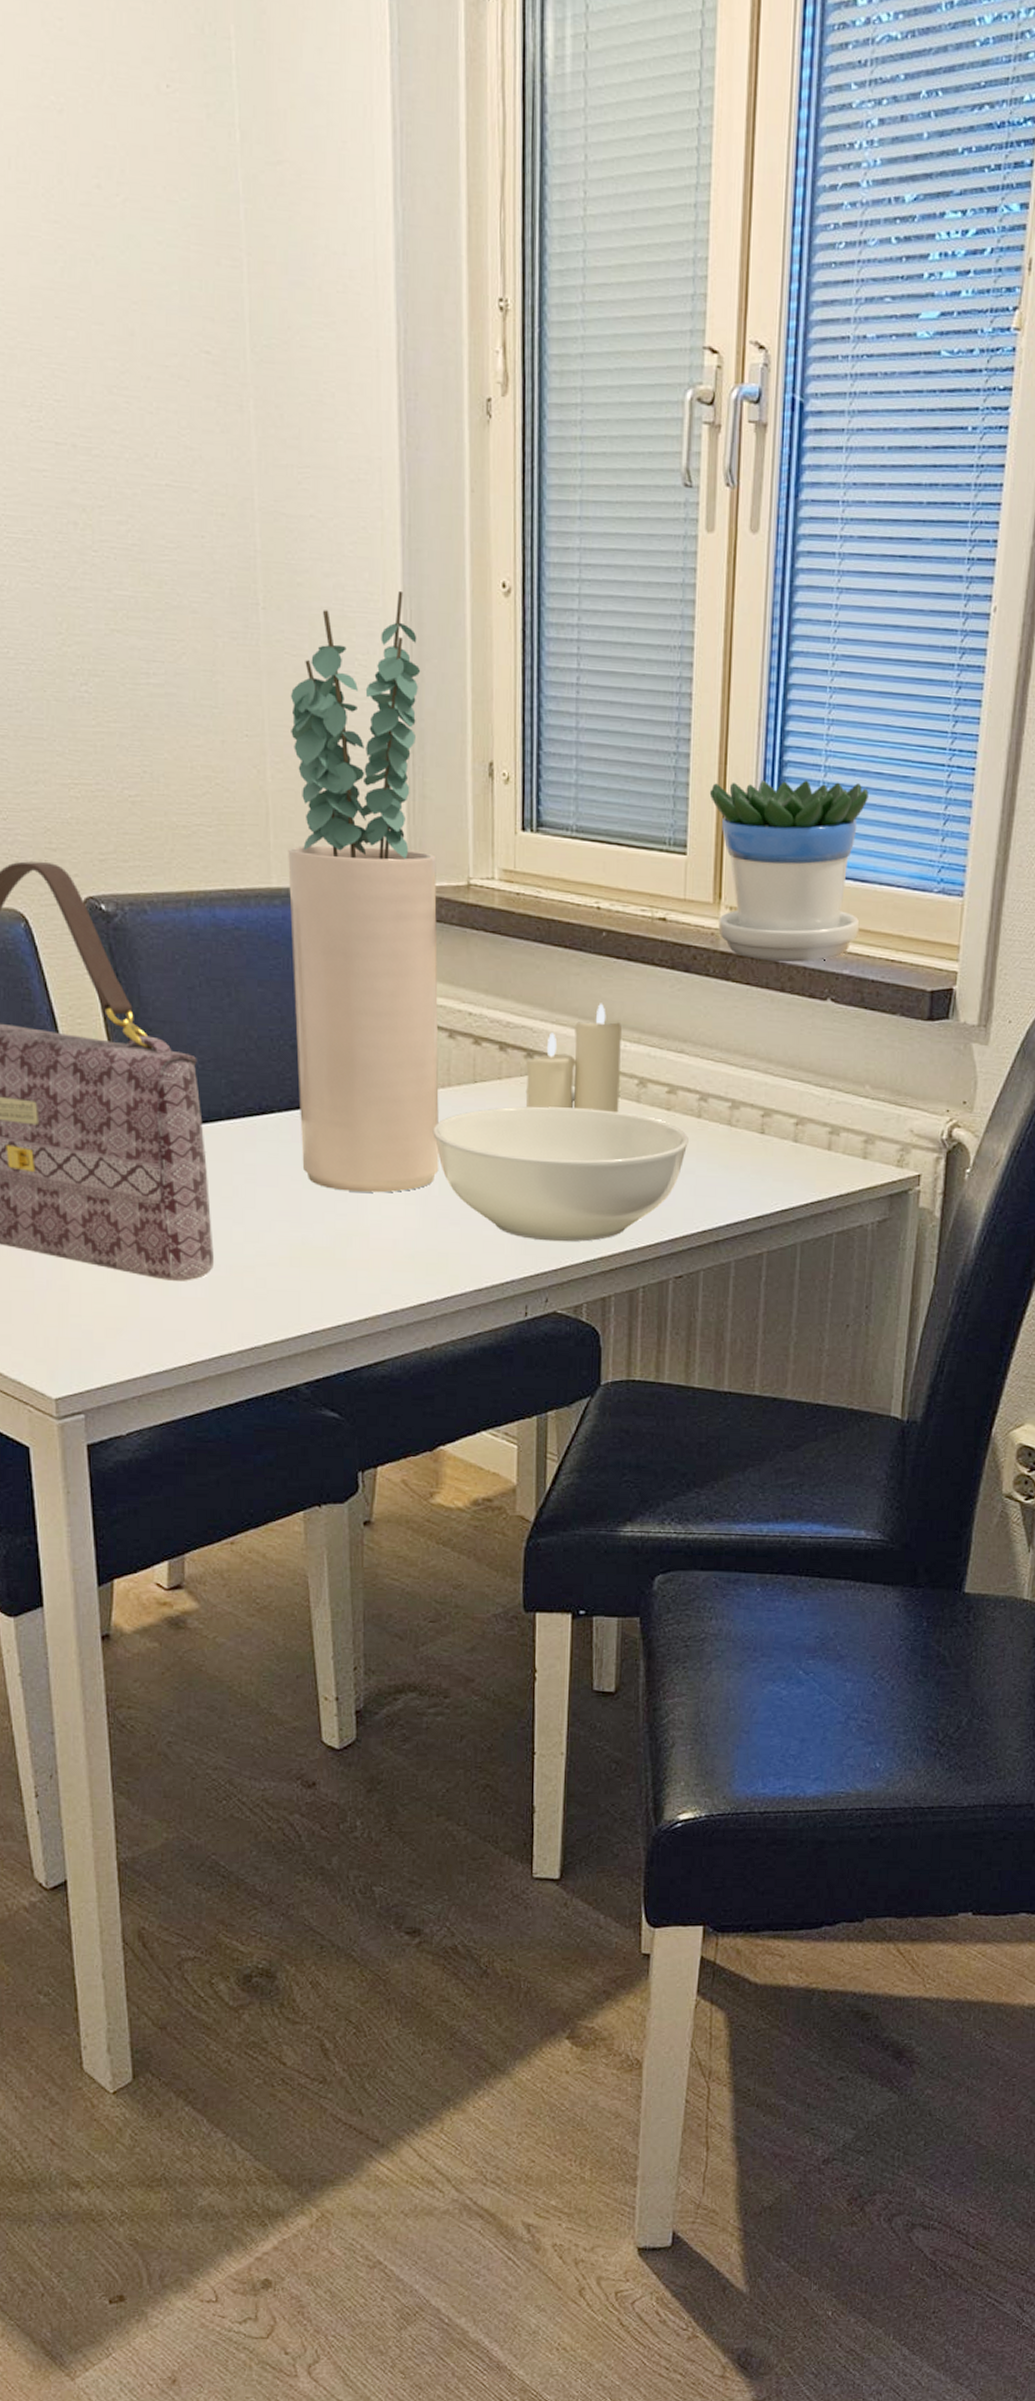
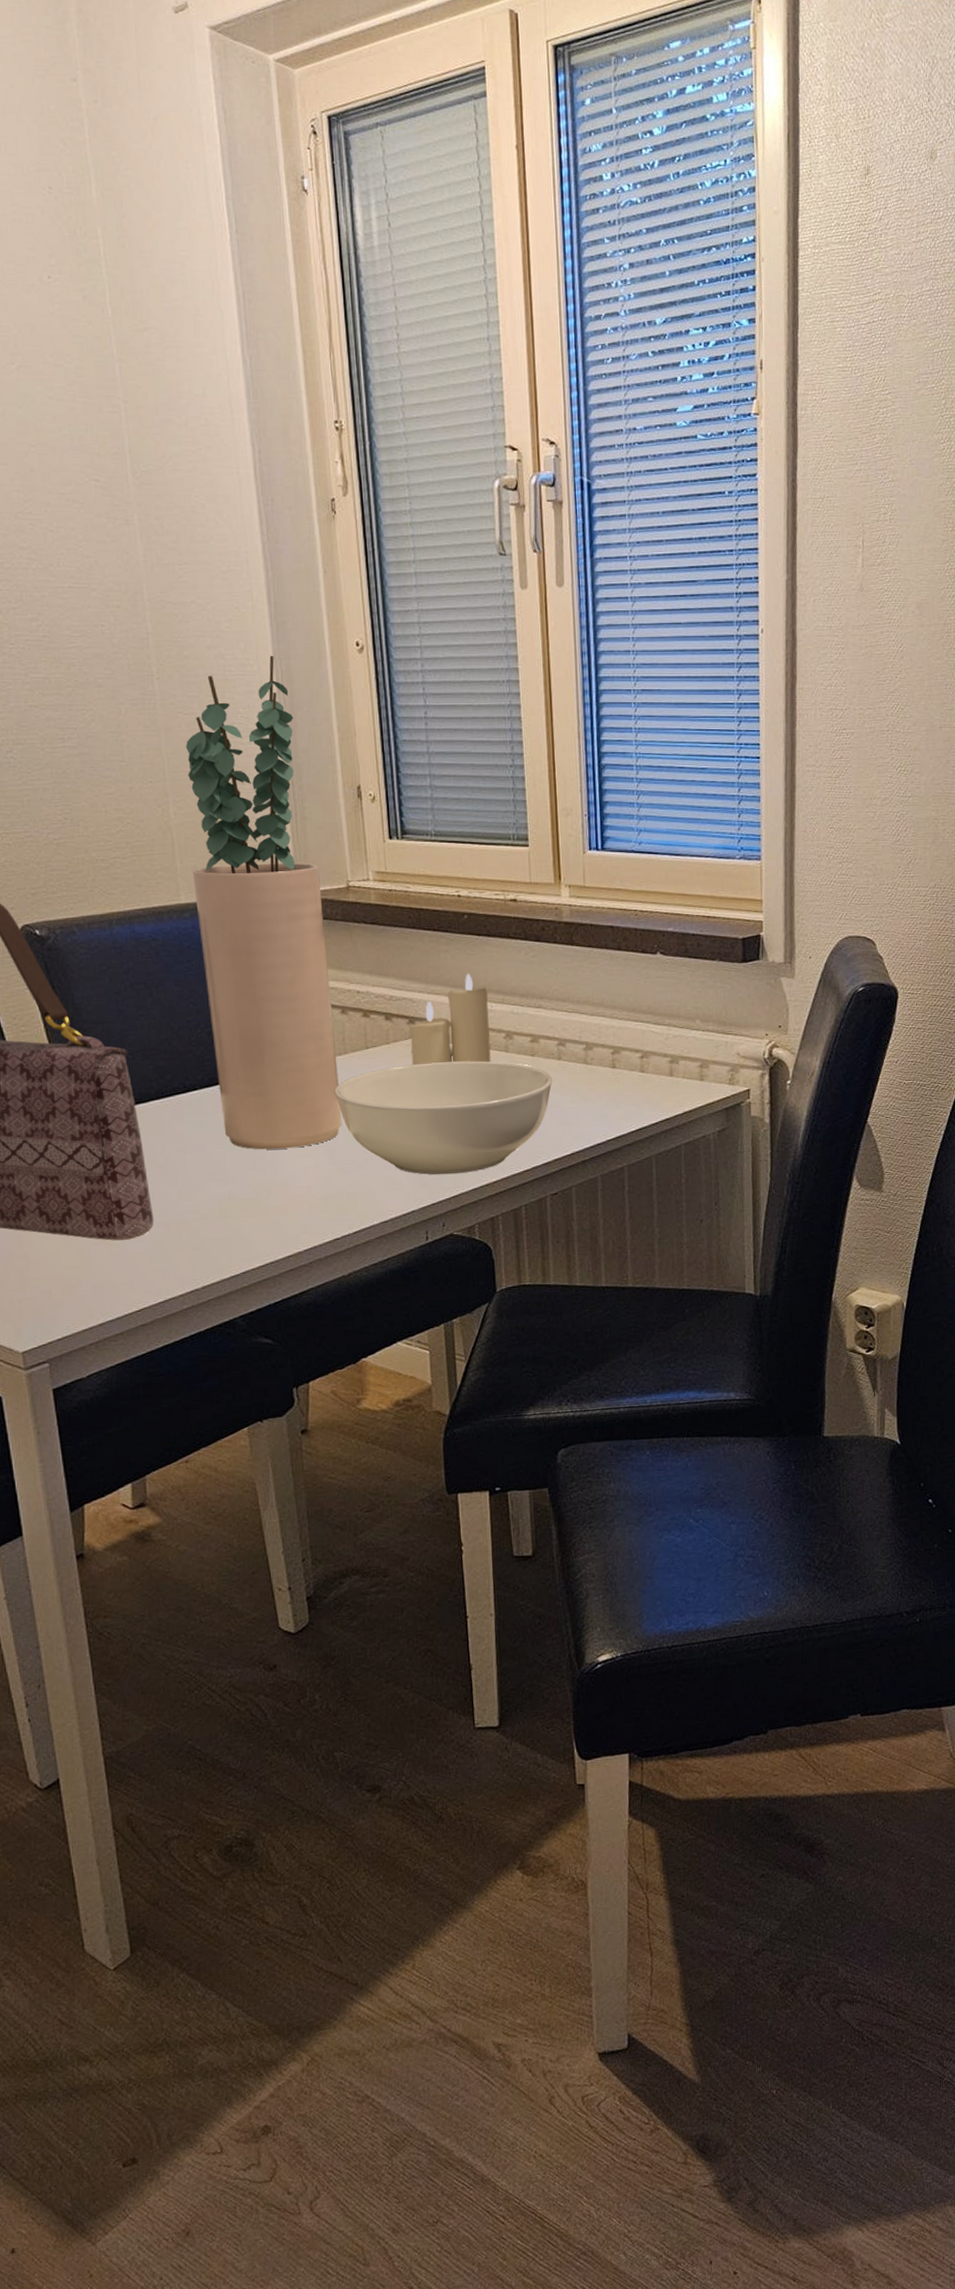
flowerpot: present [709,779,869,962] -> none [543,777,678,927]

